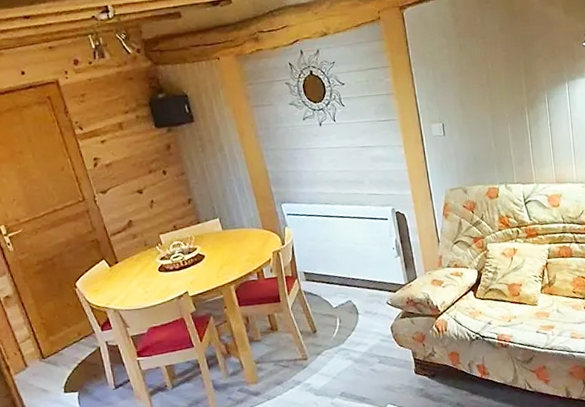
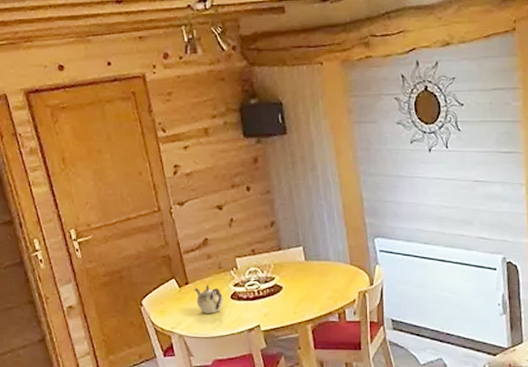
teapot: none [124,261,153,287] -> present [194,285,224,313]

